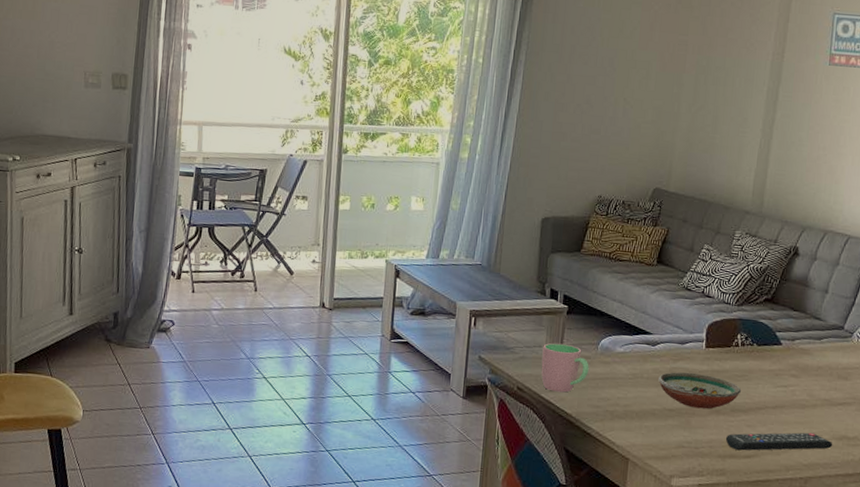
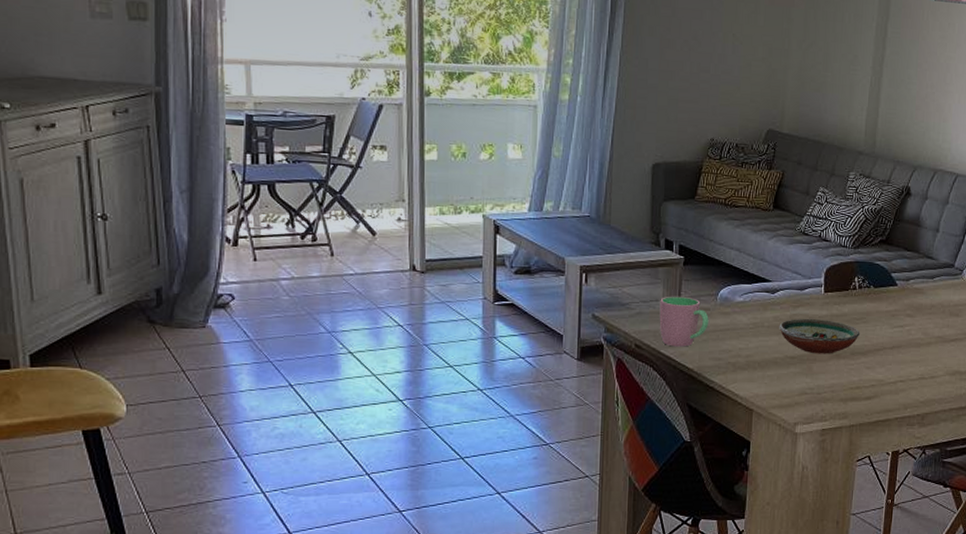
remote control: present [725,432,833,451] -> none [846,370,947,393]

